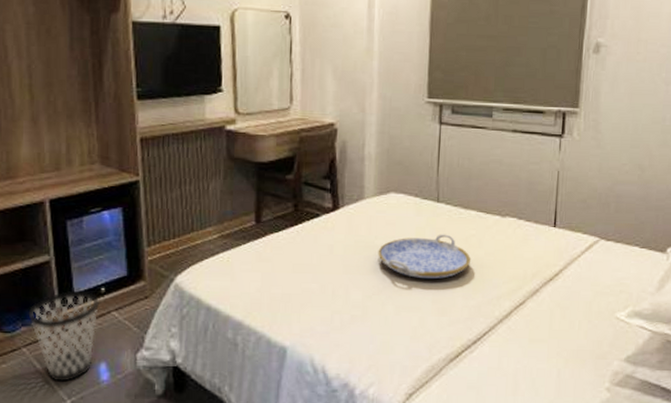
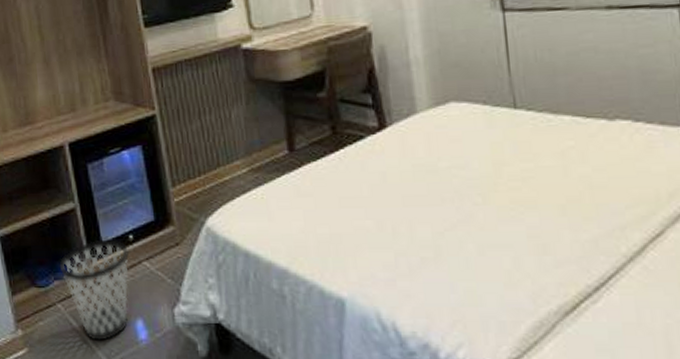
serving tray: present [378,234,470,279] -> none [444,148,573,207]

